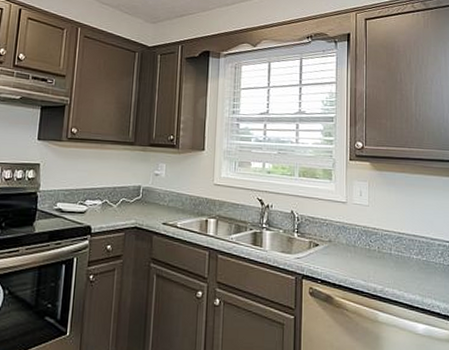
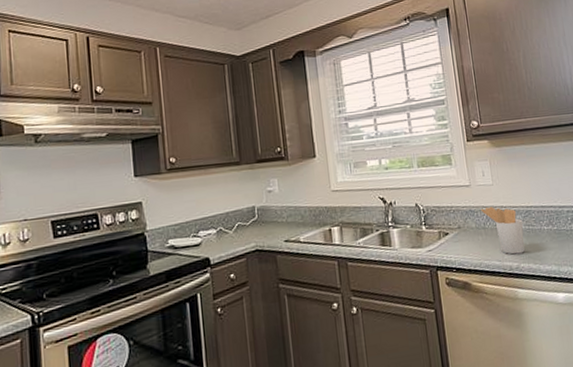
utensil holder: none [353,226,393,278] -> present [480,207,525,255]

